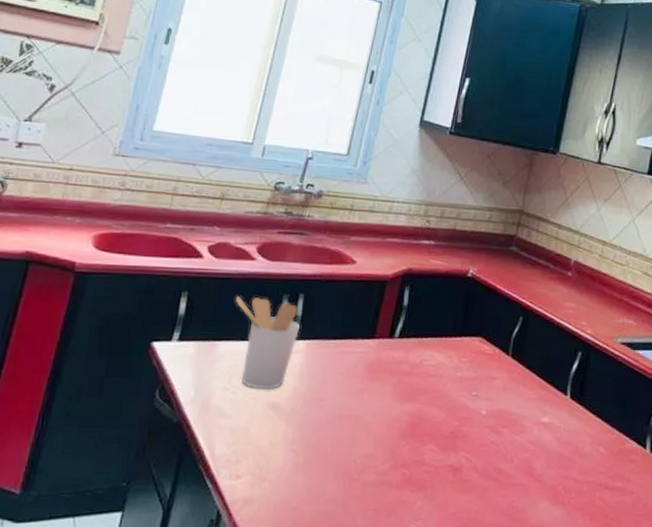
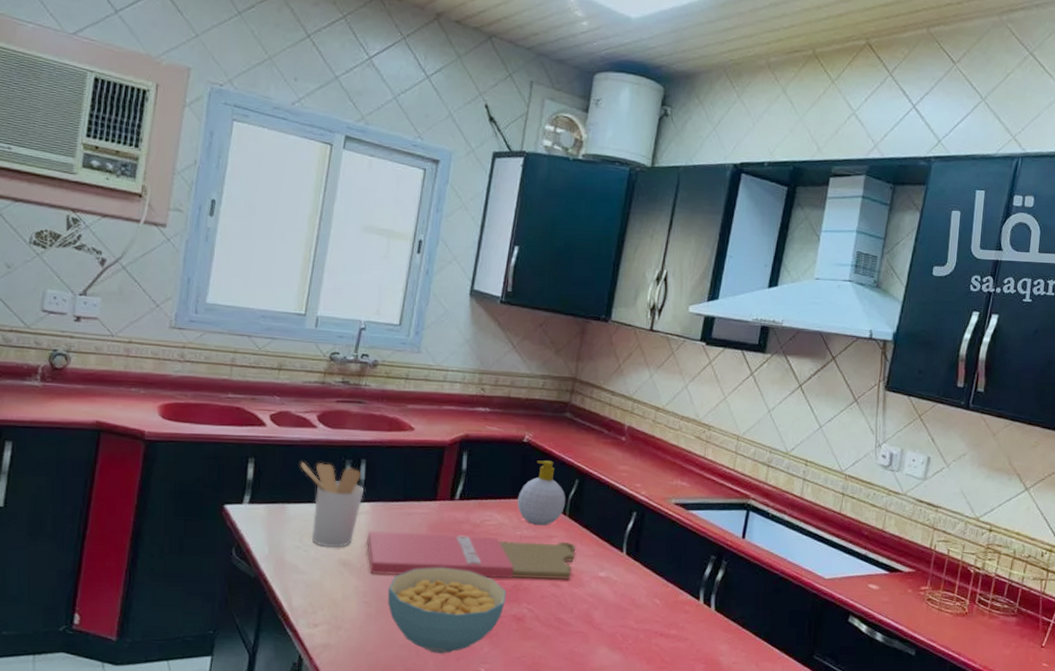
cutting board: none [299,370,519,425] -> present [367,530,576,579]
cereal bowl: none [317,411,444,510] -> present [388,567,507,655]
soap bottle: none [459,296,509,367] -> present [517,460,566,526]

